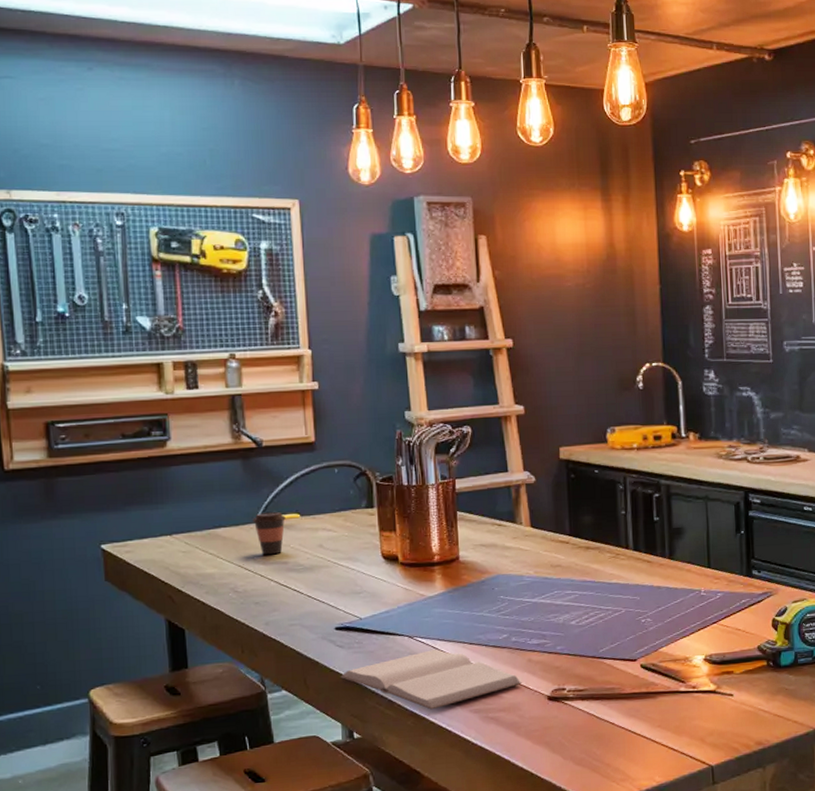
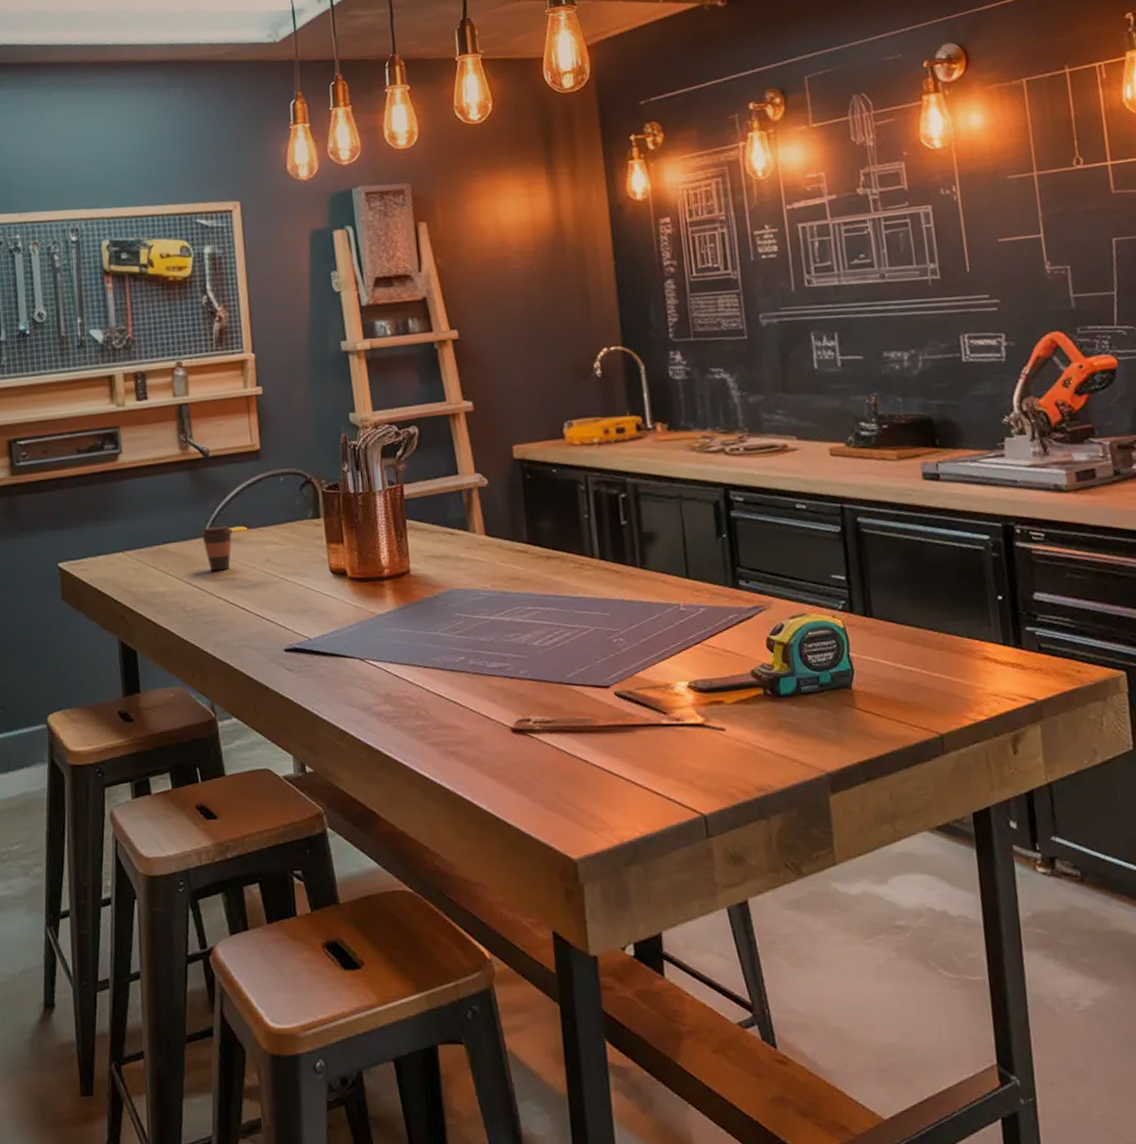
book: present [340,649,522,710] -> none [290,673,482,742]

